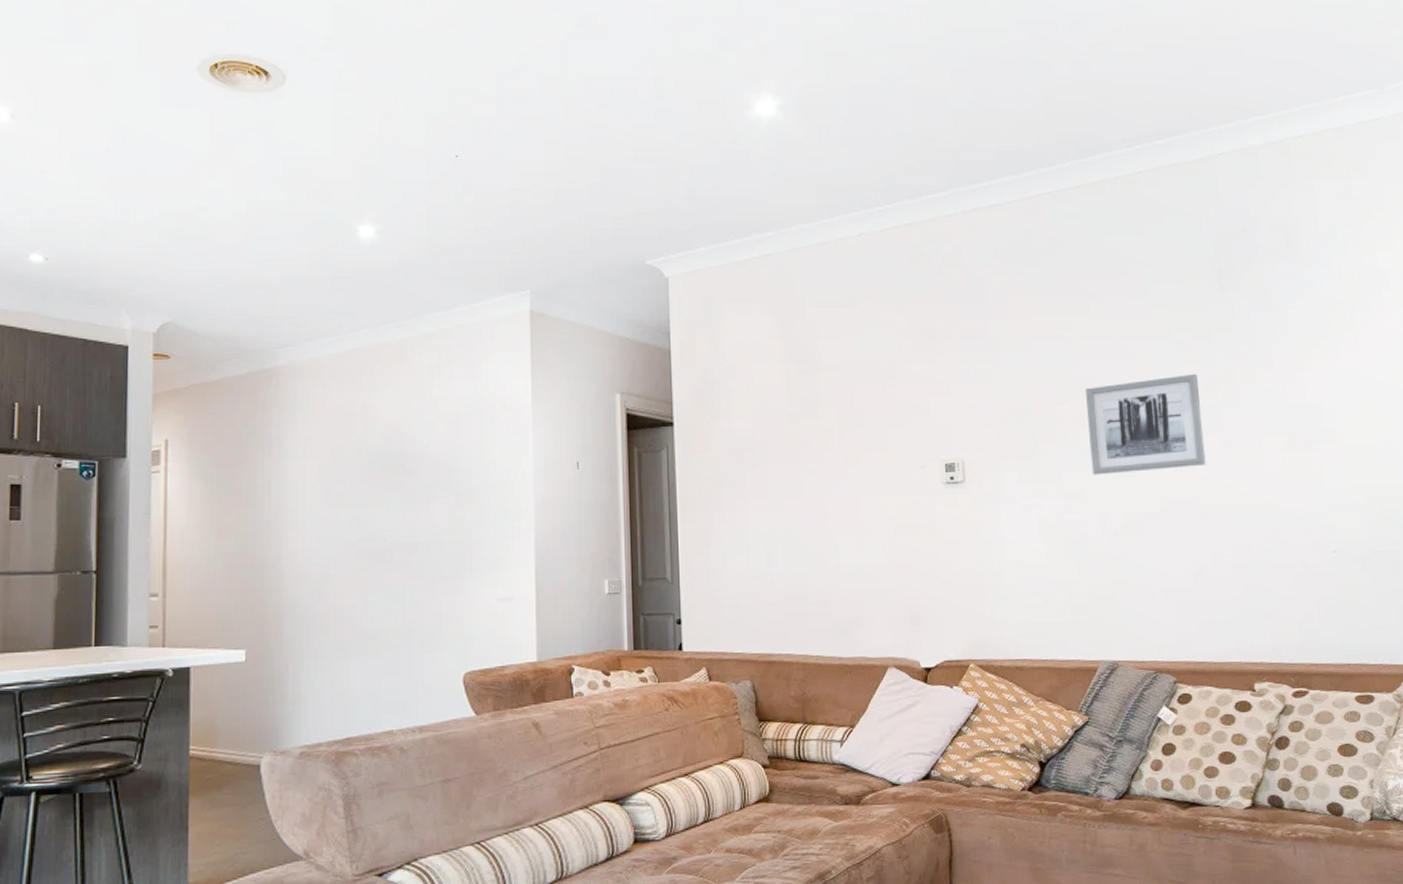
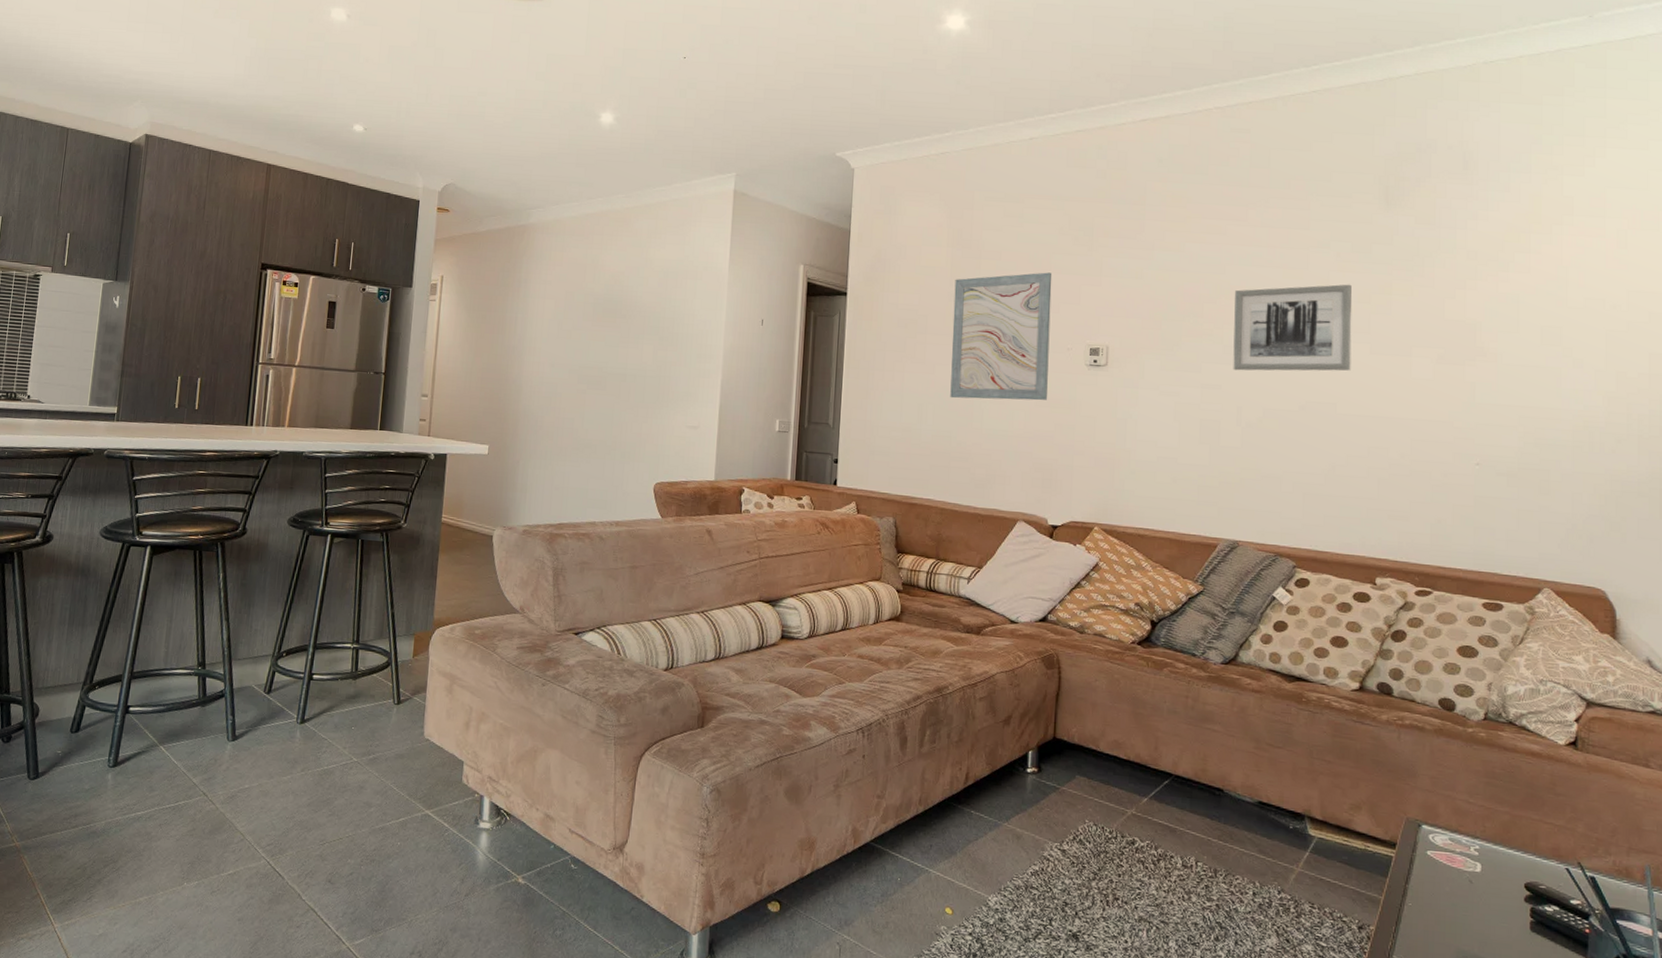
wall art: none [793,383,907,535] -> present [950,272,1052,401]

